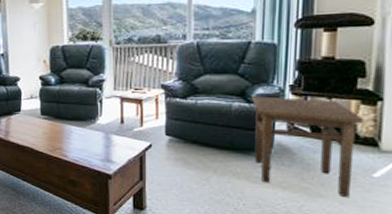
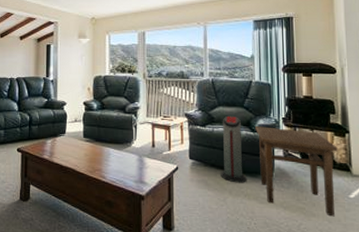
air purifier: none [204,84,237,161] -> present [221,115,247,183]

